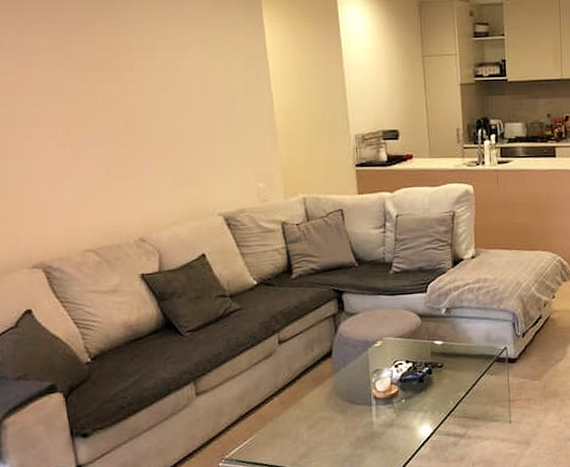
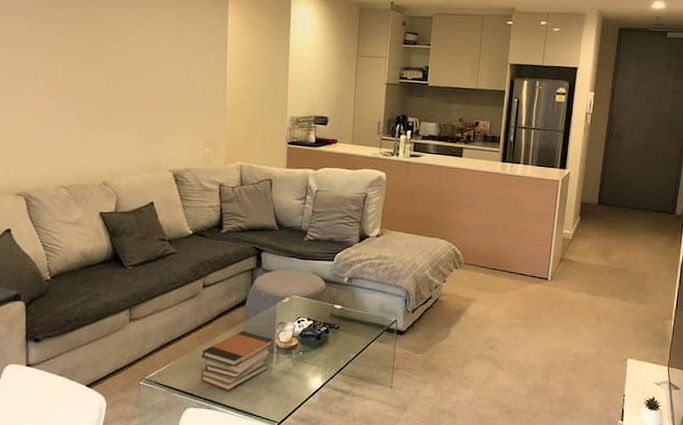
book stack: none [287,385,370,457] -> present [201,330,273,391]

